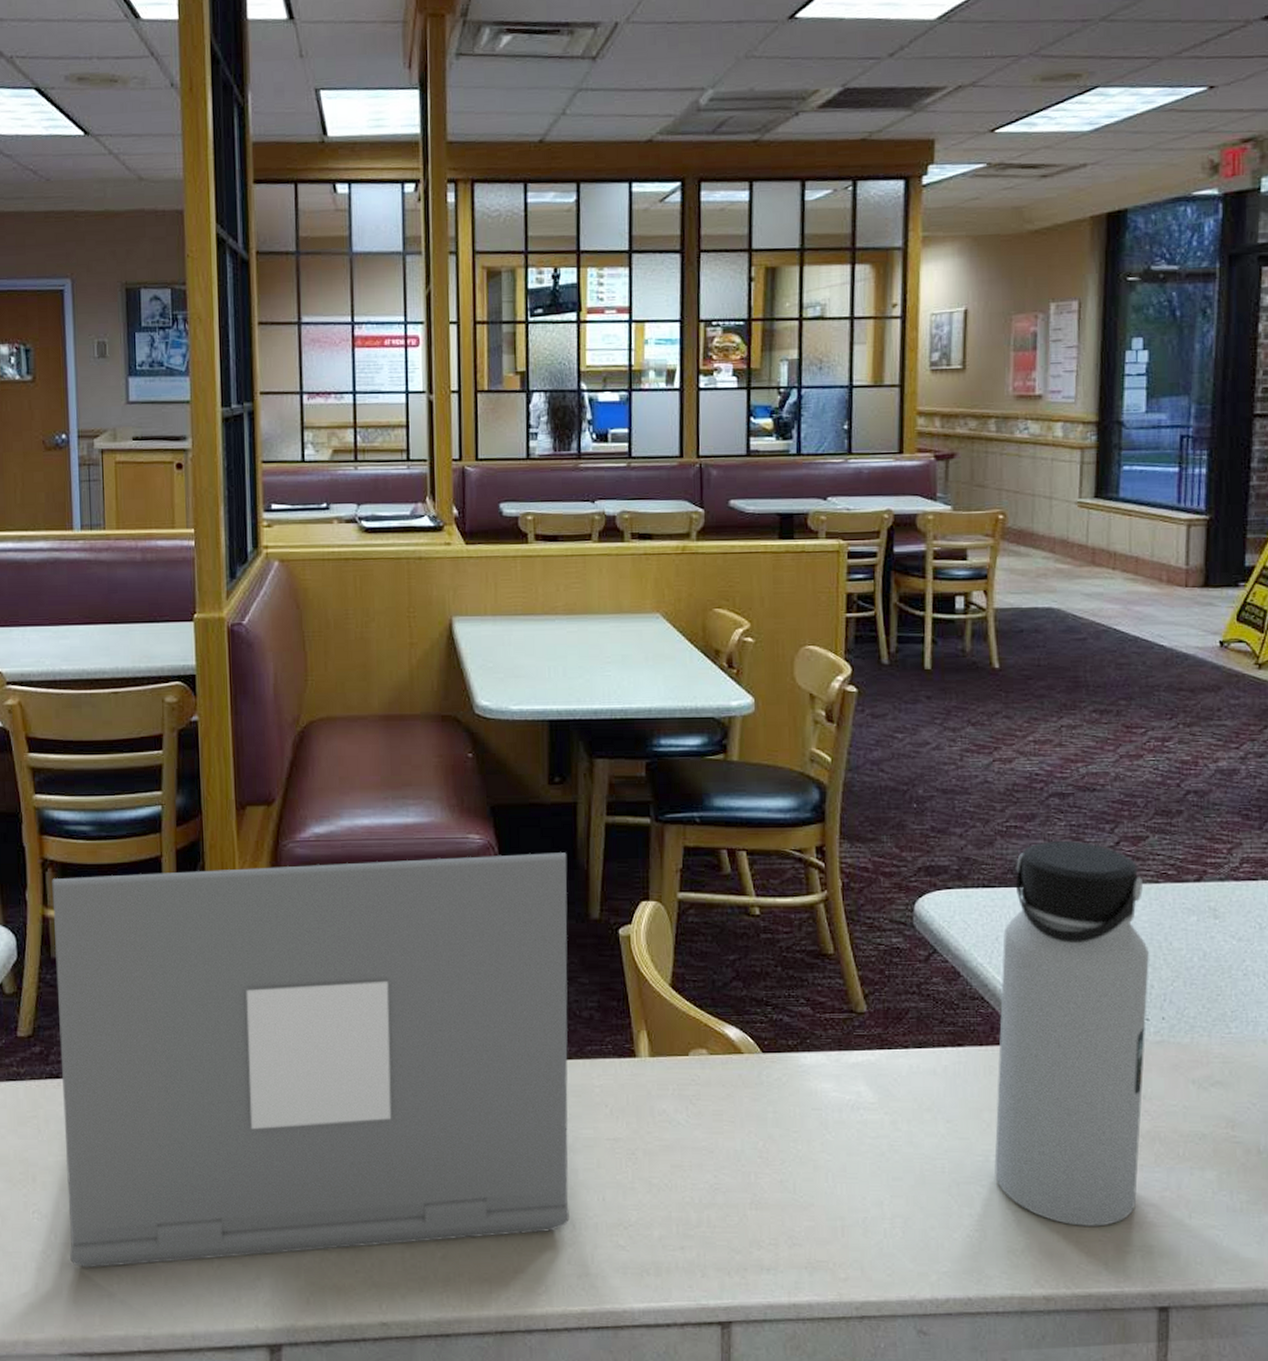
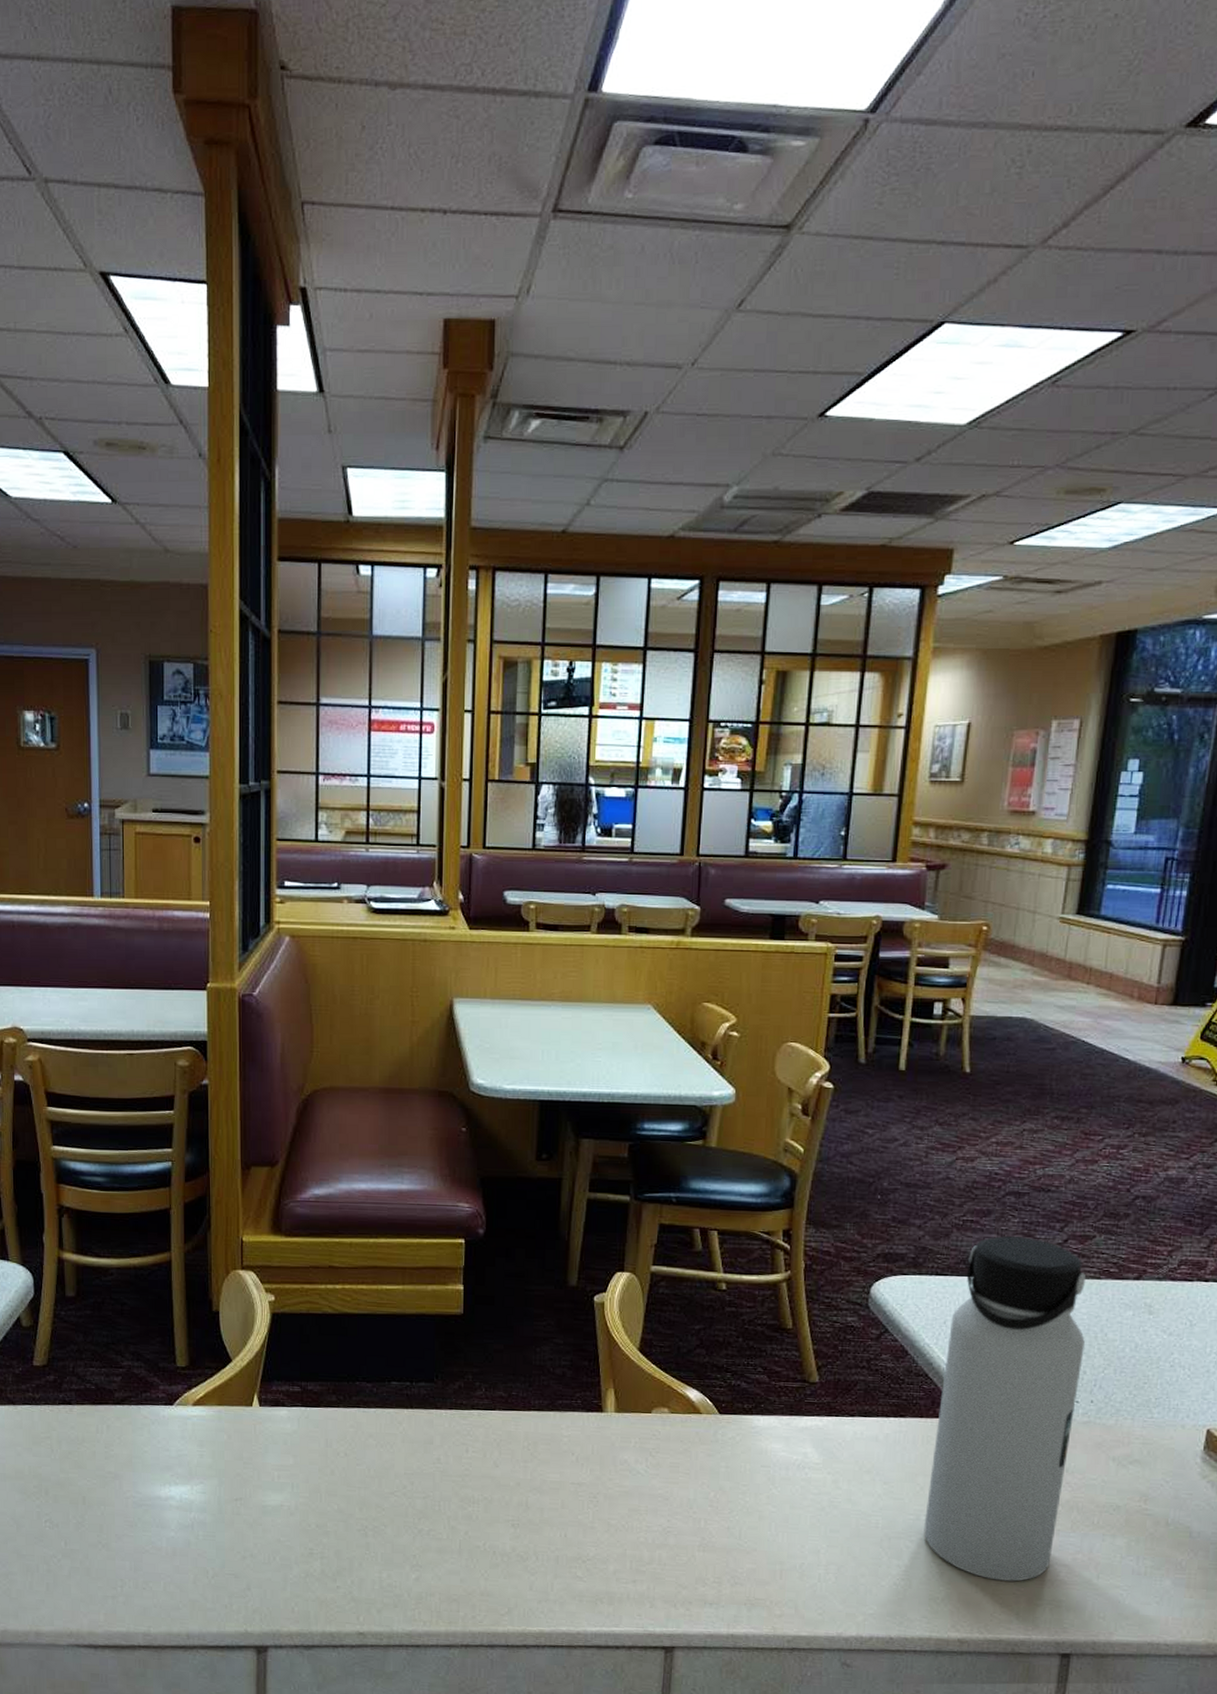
laptop: present [52,852,569,1268] -> none [67,1223,550,1573]

